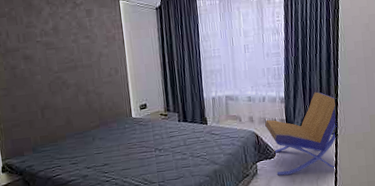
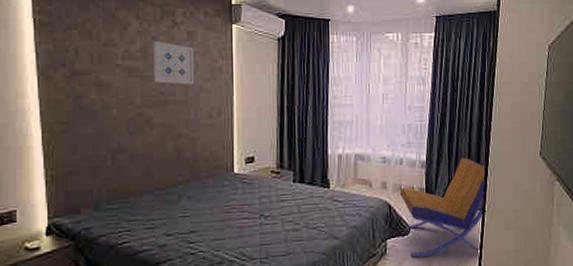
wall art: none [61,19,96,53] -> present [153,40,195,84]

